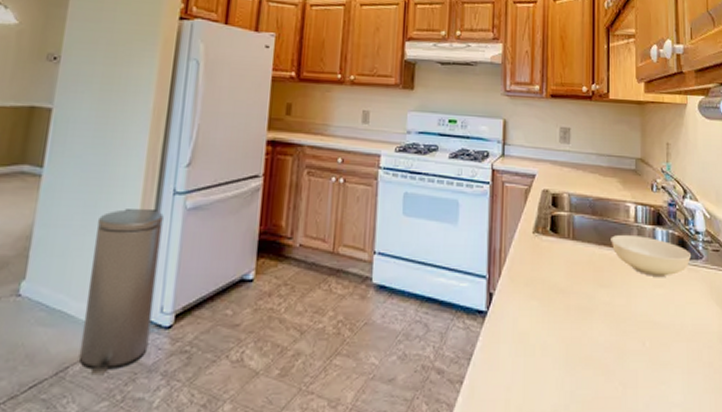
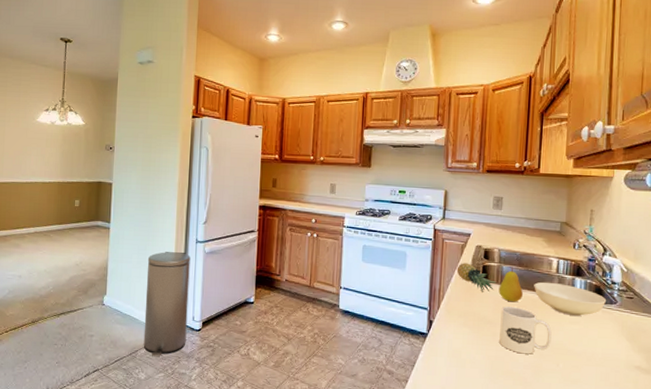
fruit: none [520,213,568,251] -> present [456,263,497,292]
fruit: none [571,216,600,263] -> present [498,267,524,302]
mug: none [575,267,634,332] -> present [499,306,552,354]

